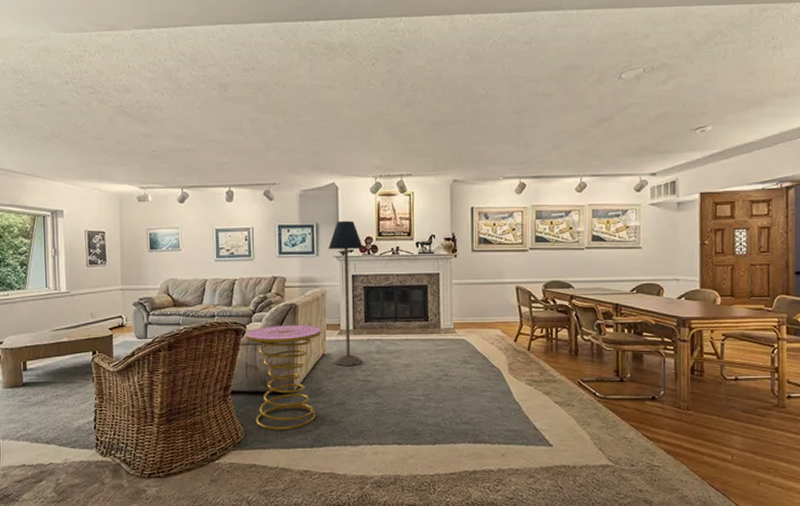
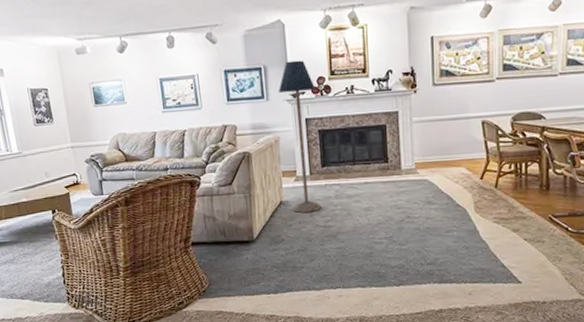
side table: present [246,324,322,430] -> none [201,173,278,278]

